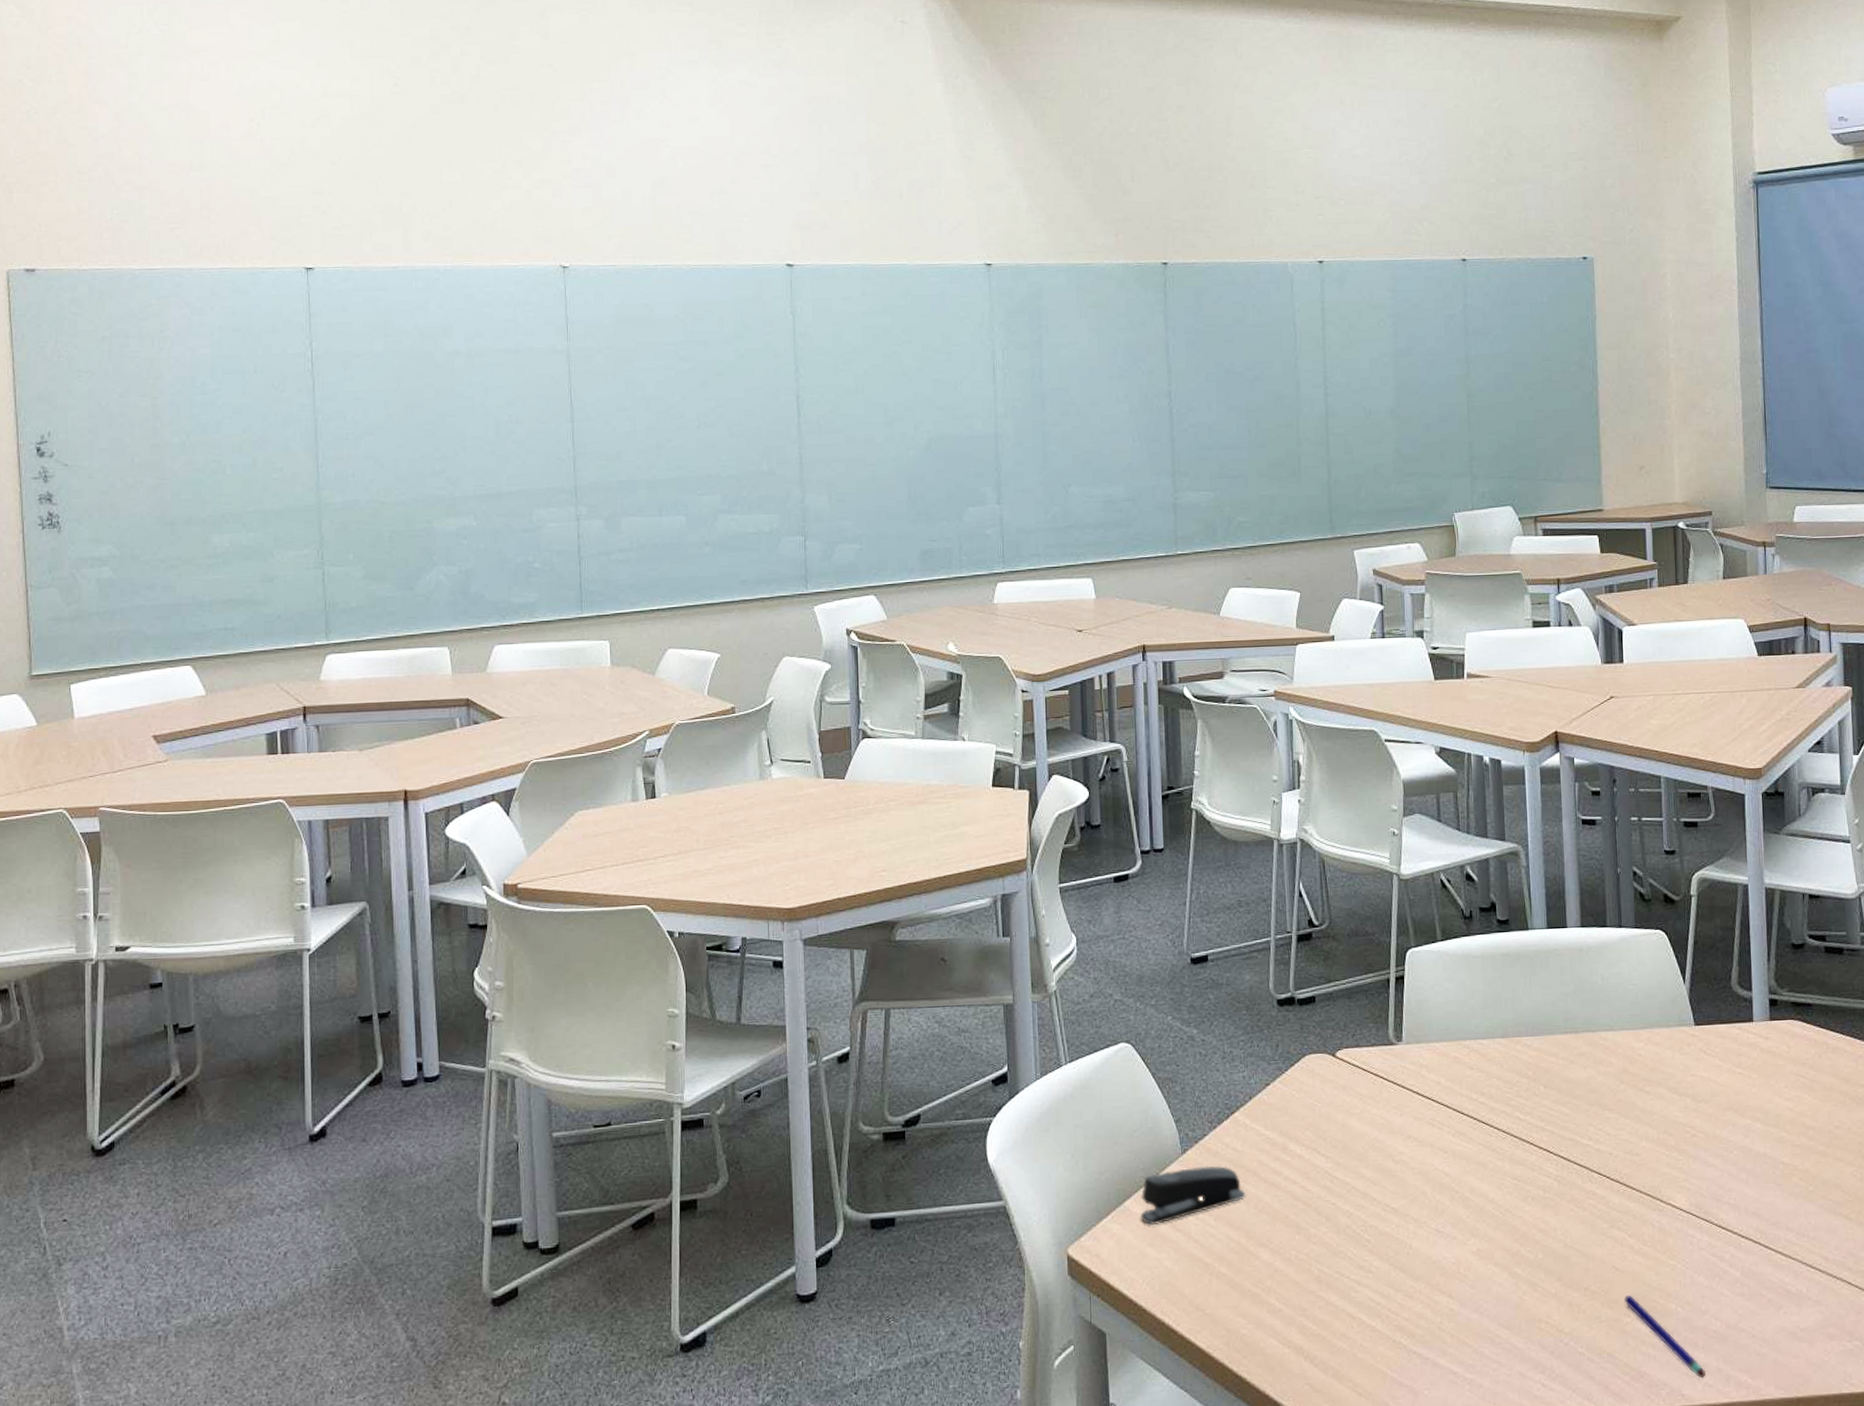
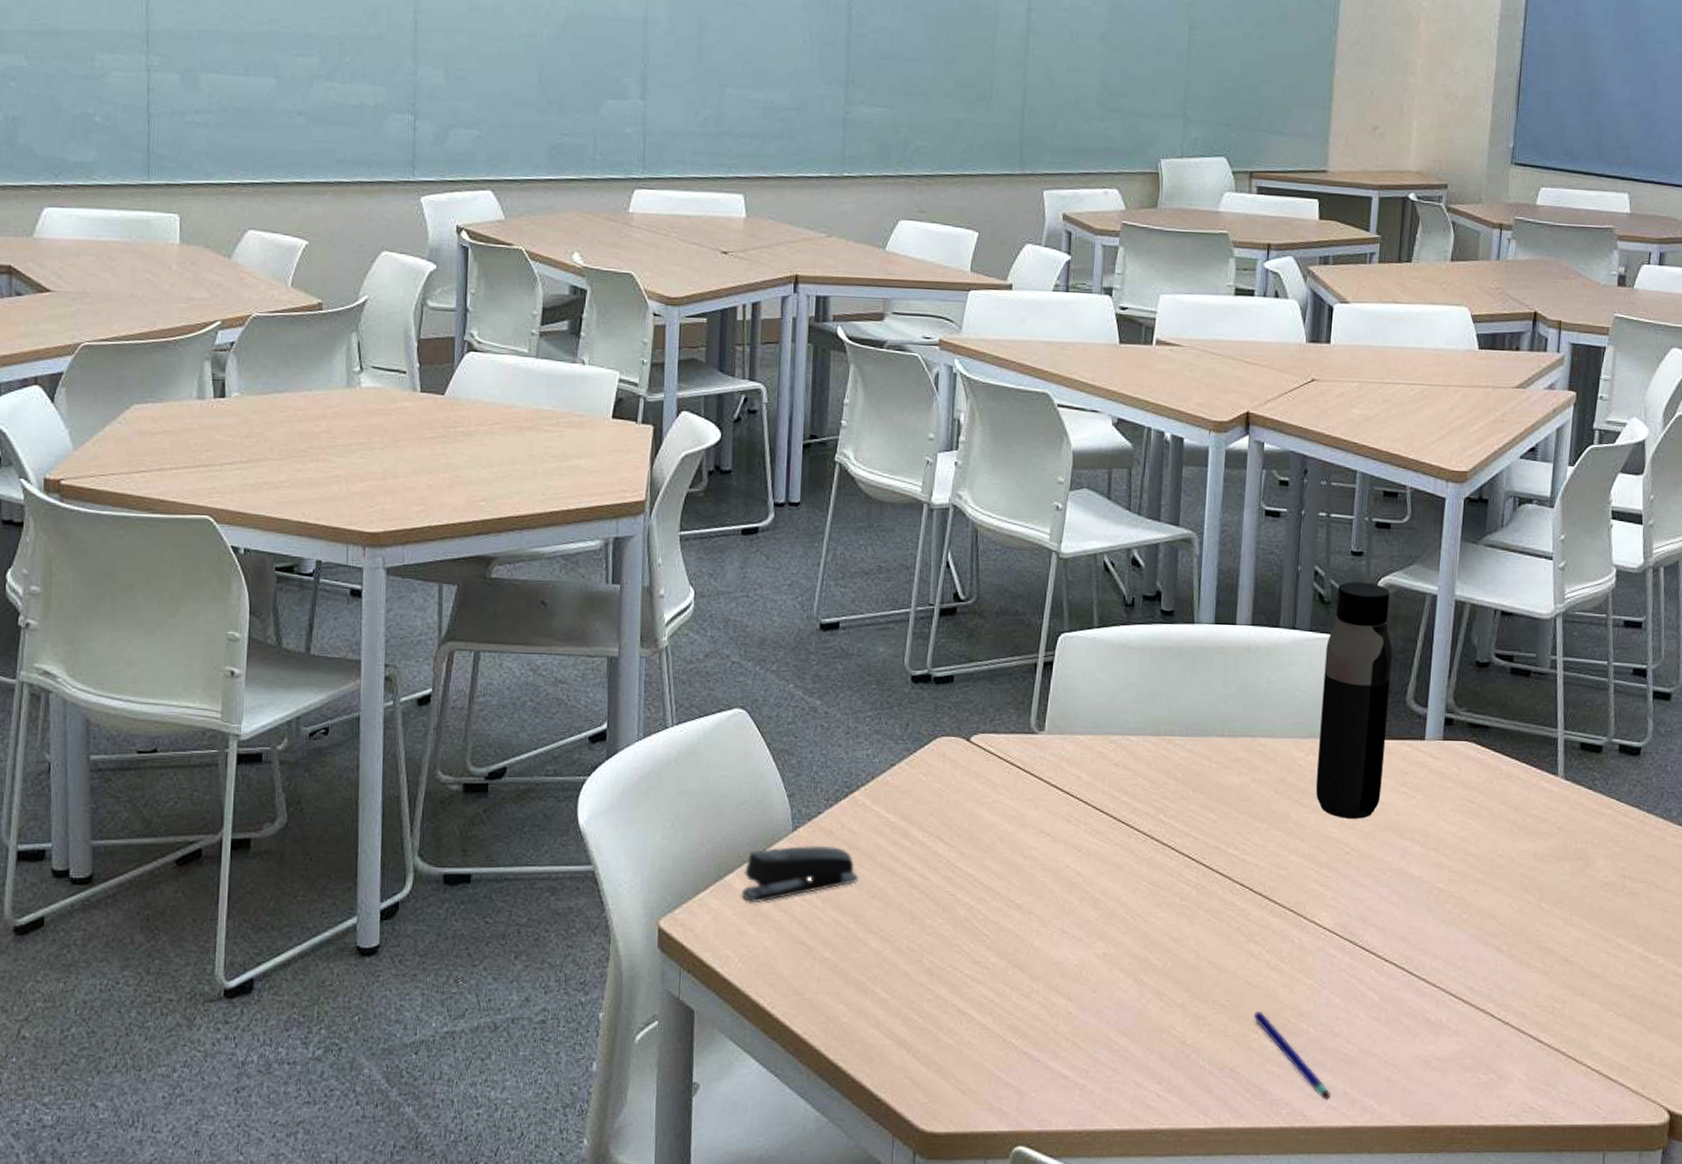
water bottle: none [1651,878,1719,1103] -> present [1315,582,1392,819]

